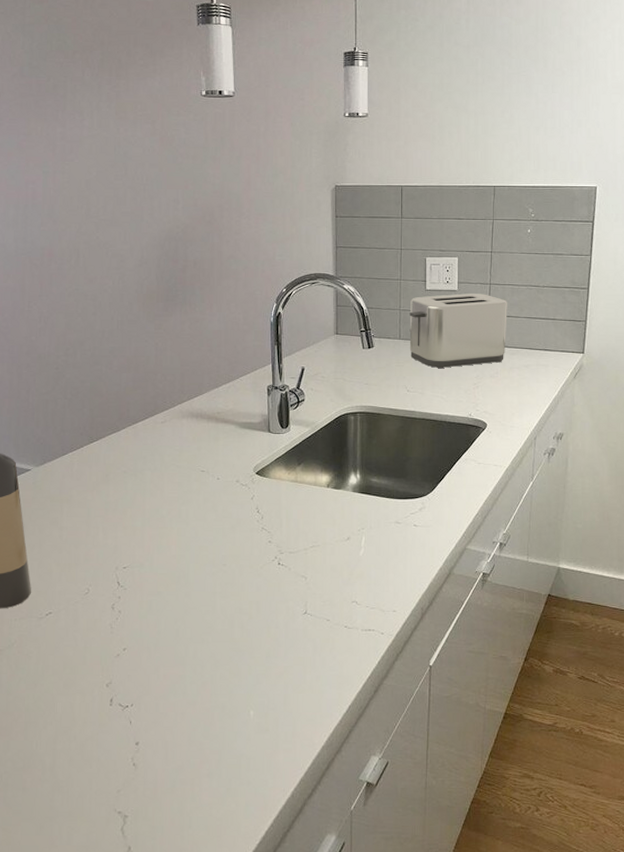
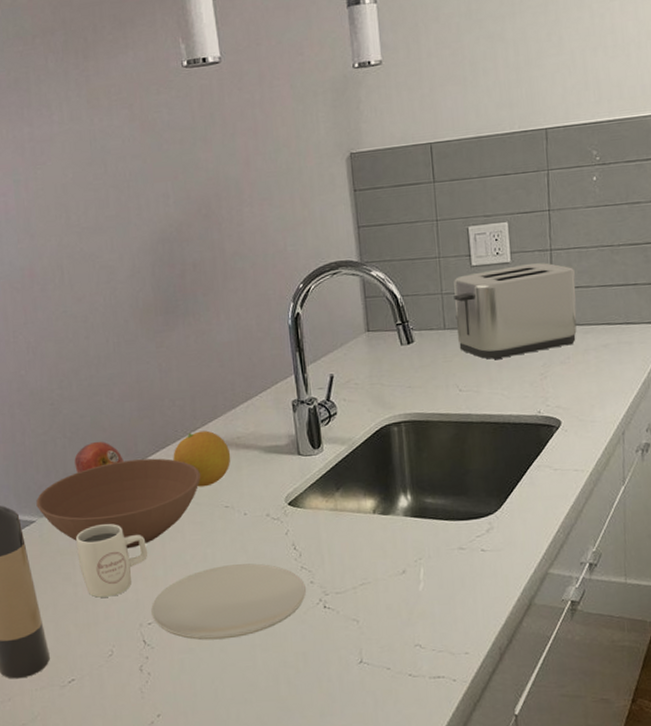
bowl: none [33,424,183,501] -> present [36,458,201,549]
mug: none [66,478,130,541] -> present [76,524,148,598]
fruit: none [72,404,116,431] -> present [74,441,124,474]
plate: none [127,522,264,586] -> present [151,563,306,641]
fruit: none [160,404,211,452] -> present [173,430,231,487]

